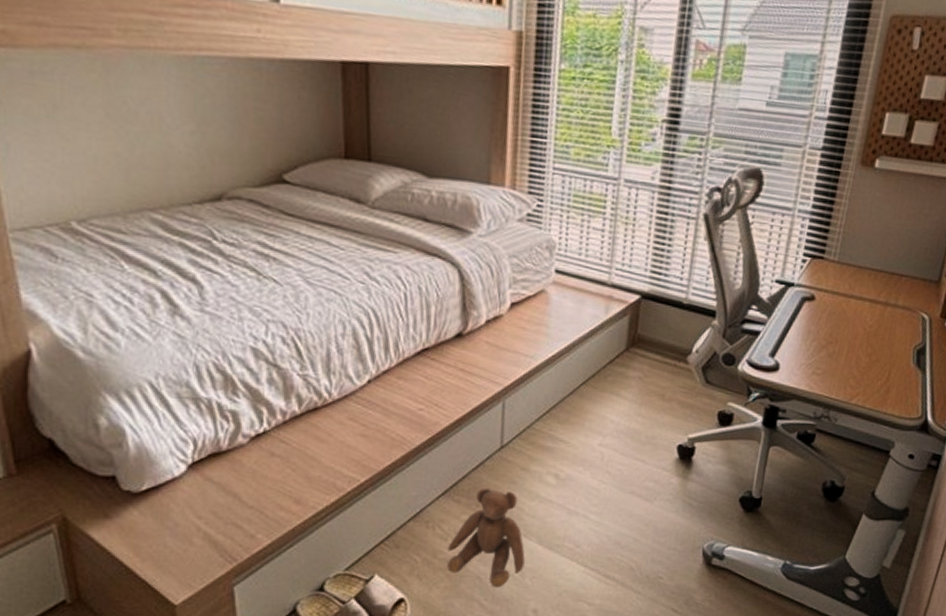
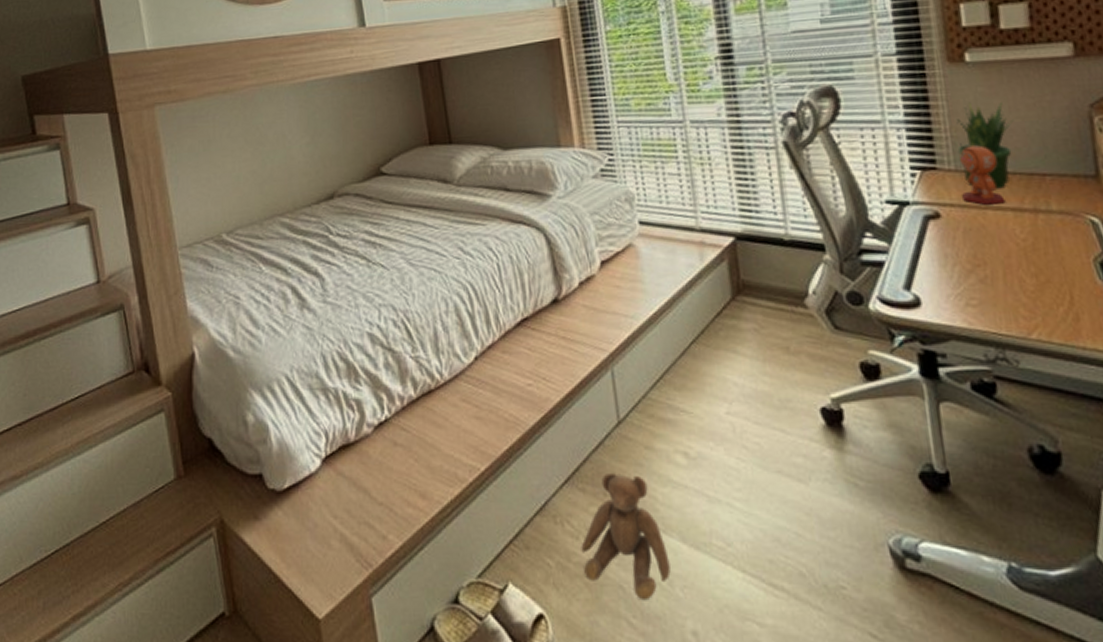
toy robot: none [836,242,872,295] -> present [960,145,1006,205]
planter: none [843,204,895,281] -> present [956,102,1014,188]

